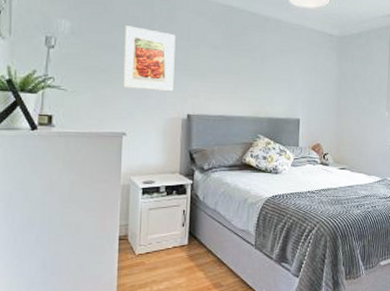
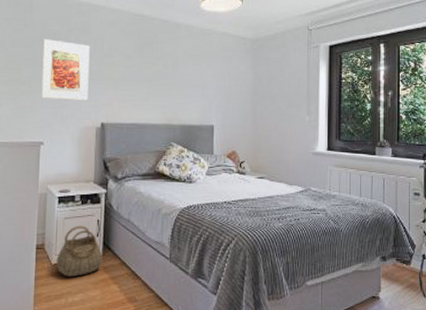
basket: none [140,216,189,266] -> present [56,225,103,277]

